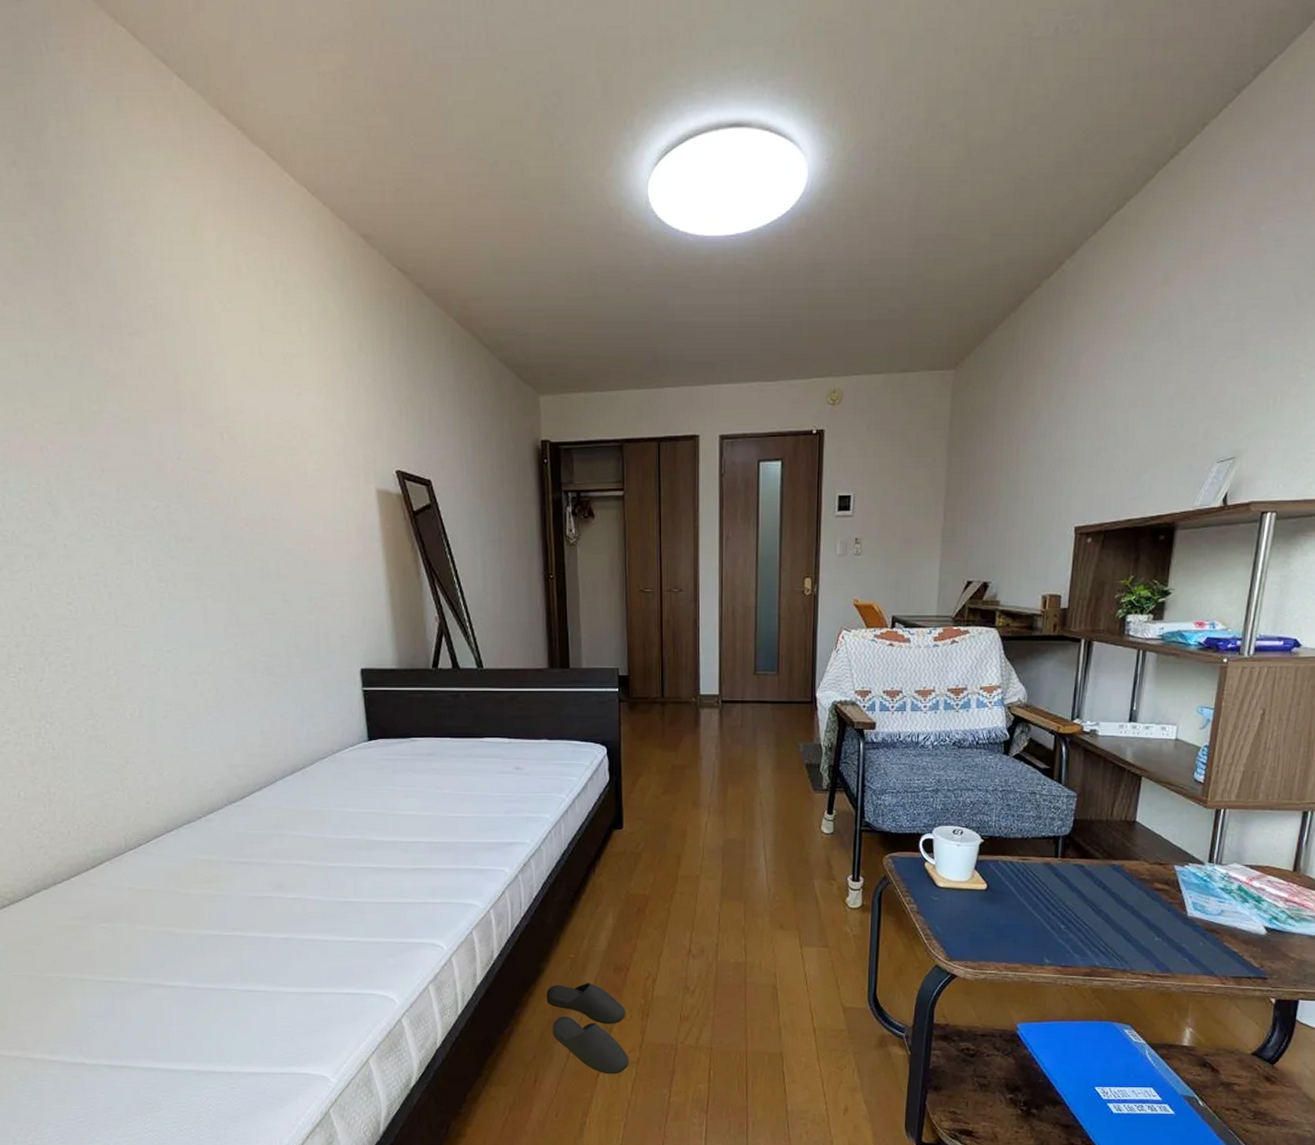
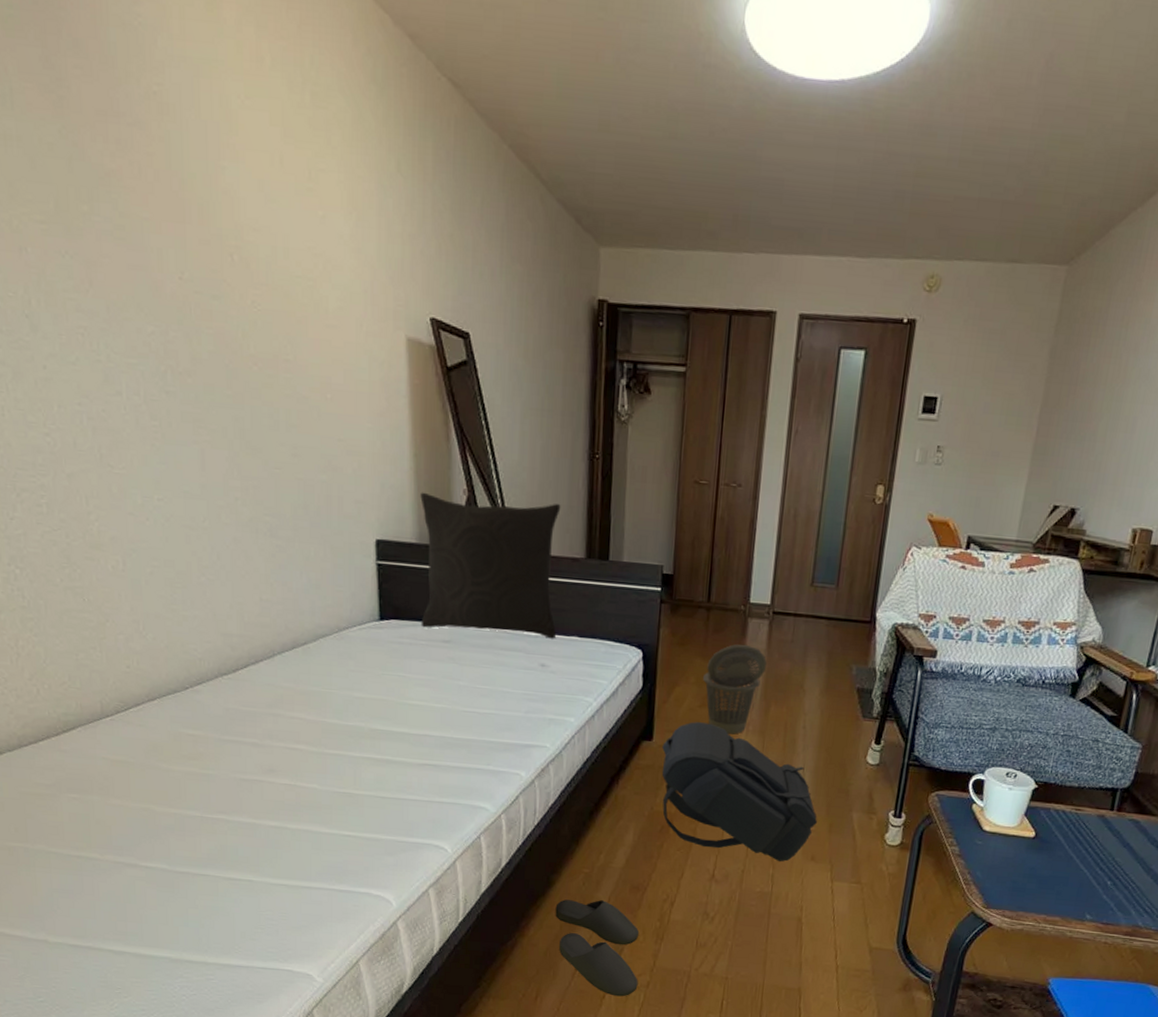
pillow: none [397,622,527,744] -> present [420,492,561,639]
backpack: none [632,808,782,932] -> present [662,722,818,862]
laundry basket: none [664,733,721,817] -> present [703,644,768,735]

